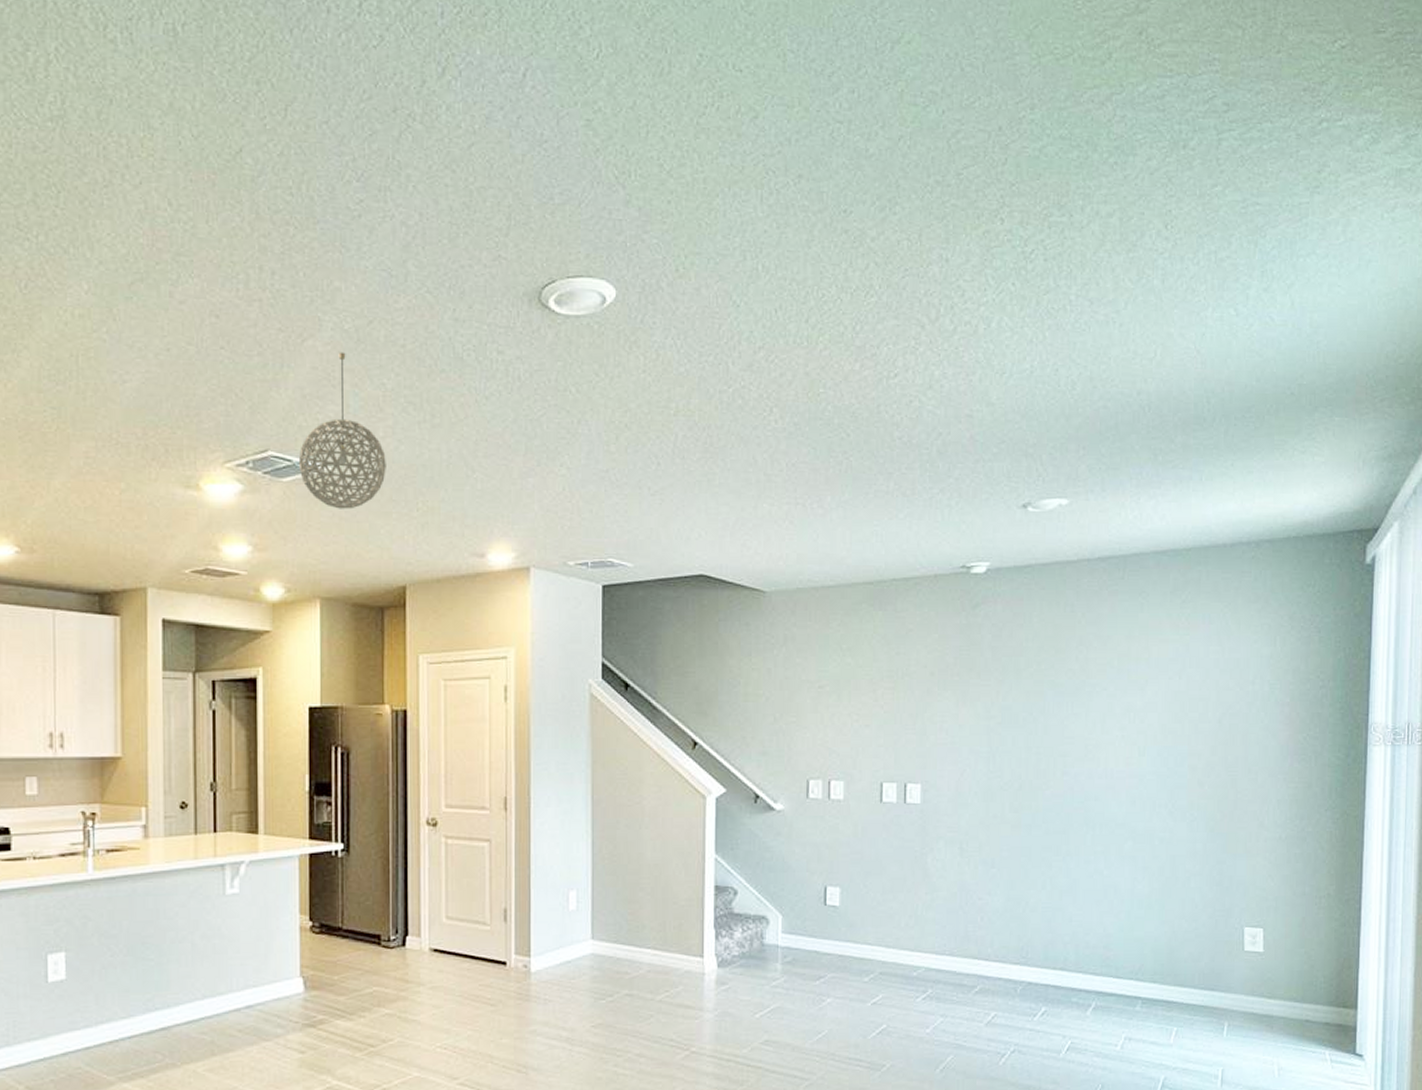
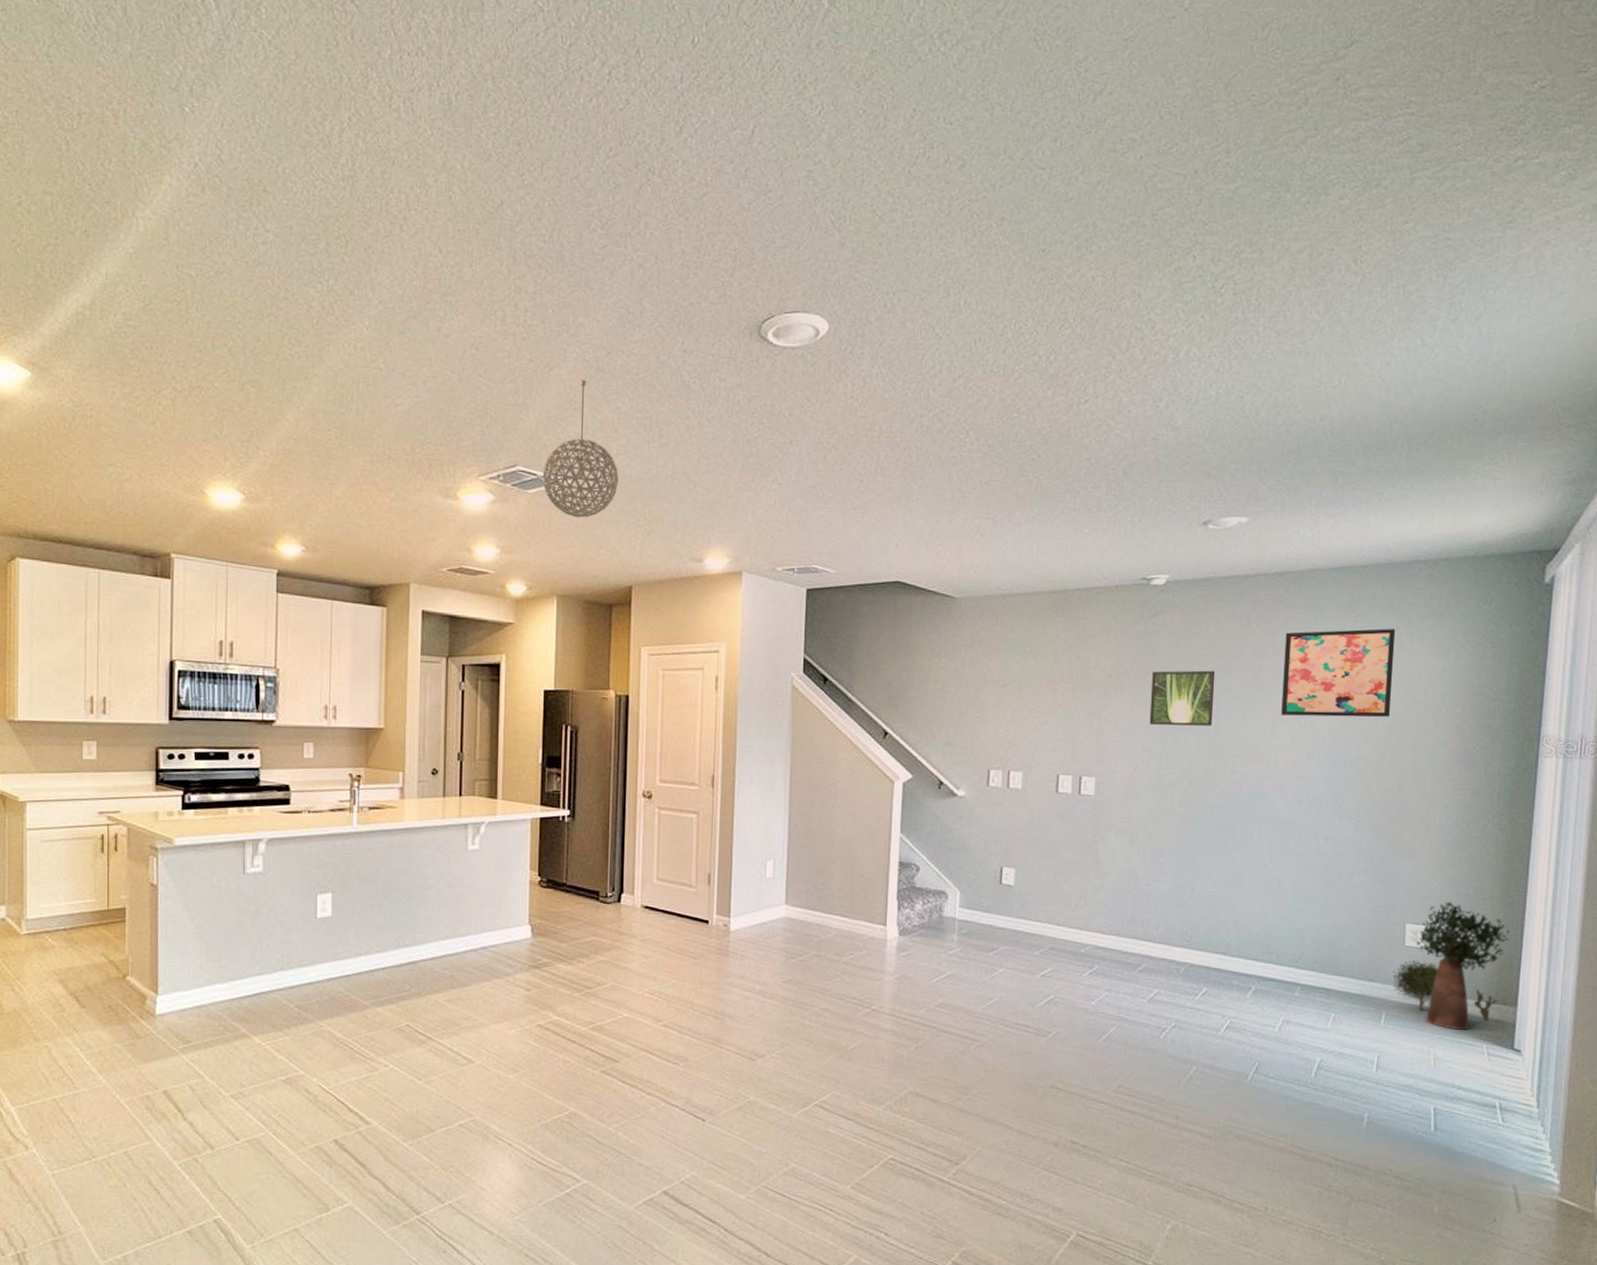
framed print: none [975,664,1041,724] -> present [1149,670,1216,726]
wall art: none [1110,615,1222,710] -> present [1281,629,1396,717]
potted plant: none [1233,901,1347,1037] -> present [1392,901,1510,1030]

